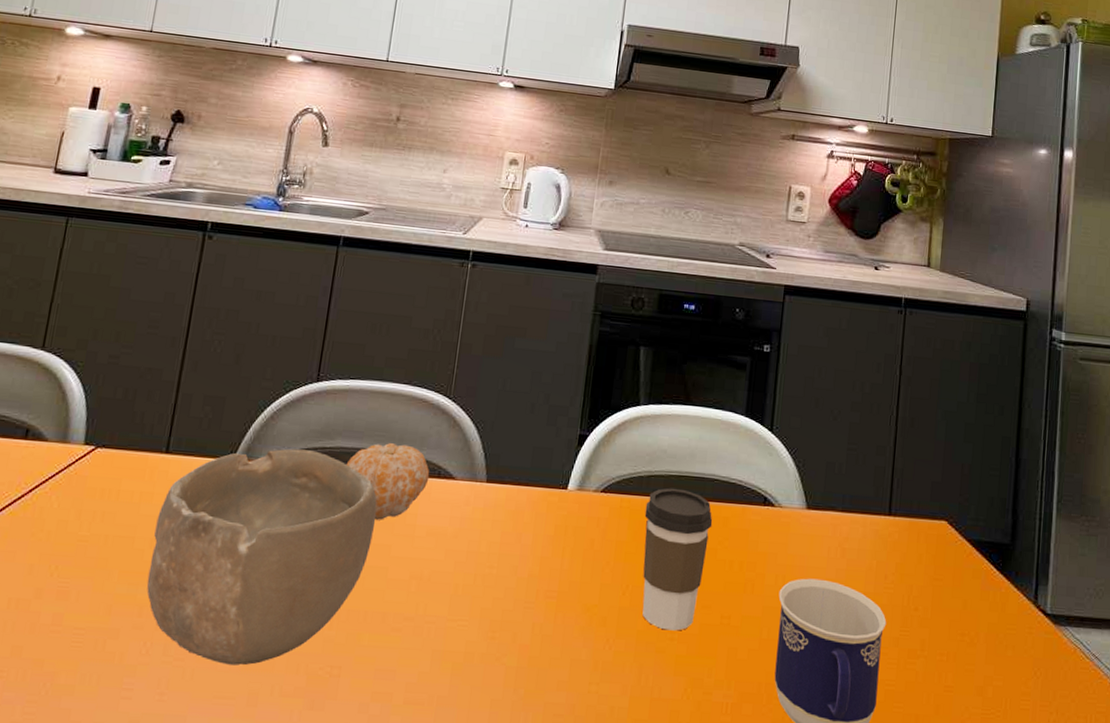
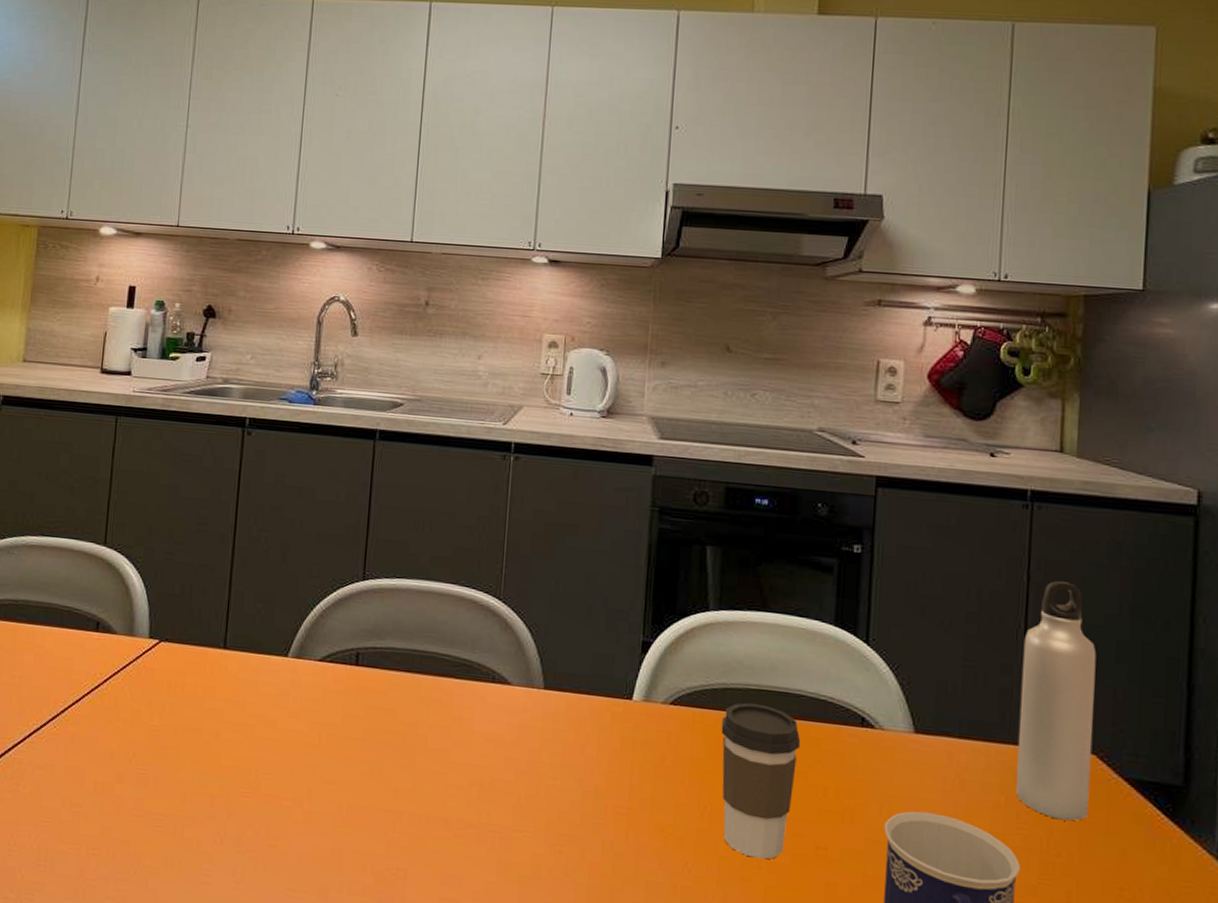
bowl: present [146,448,378,666] -> none [216,647,432,861]
fruit: present [346,443,430,520] -> none [397,645,484,724]
water bottle: none [885,374,950,579] -> present [1016,581,1097,821]

